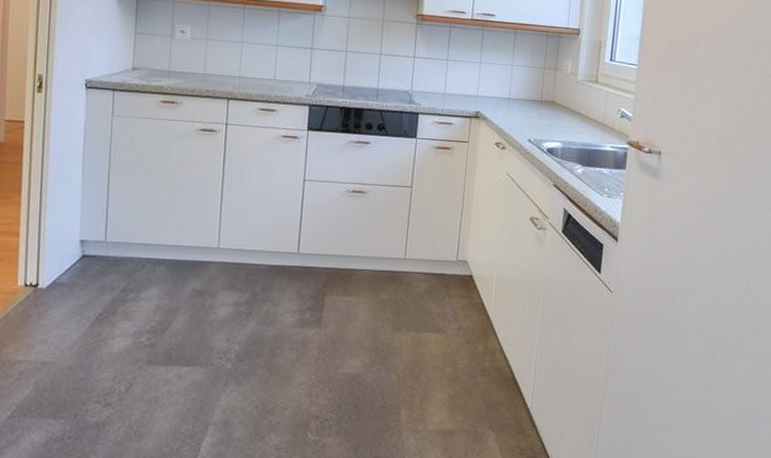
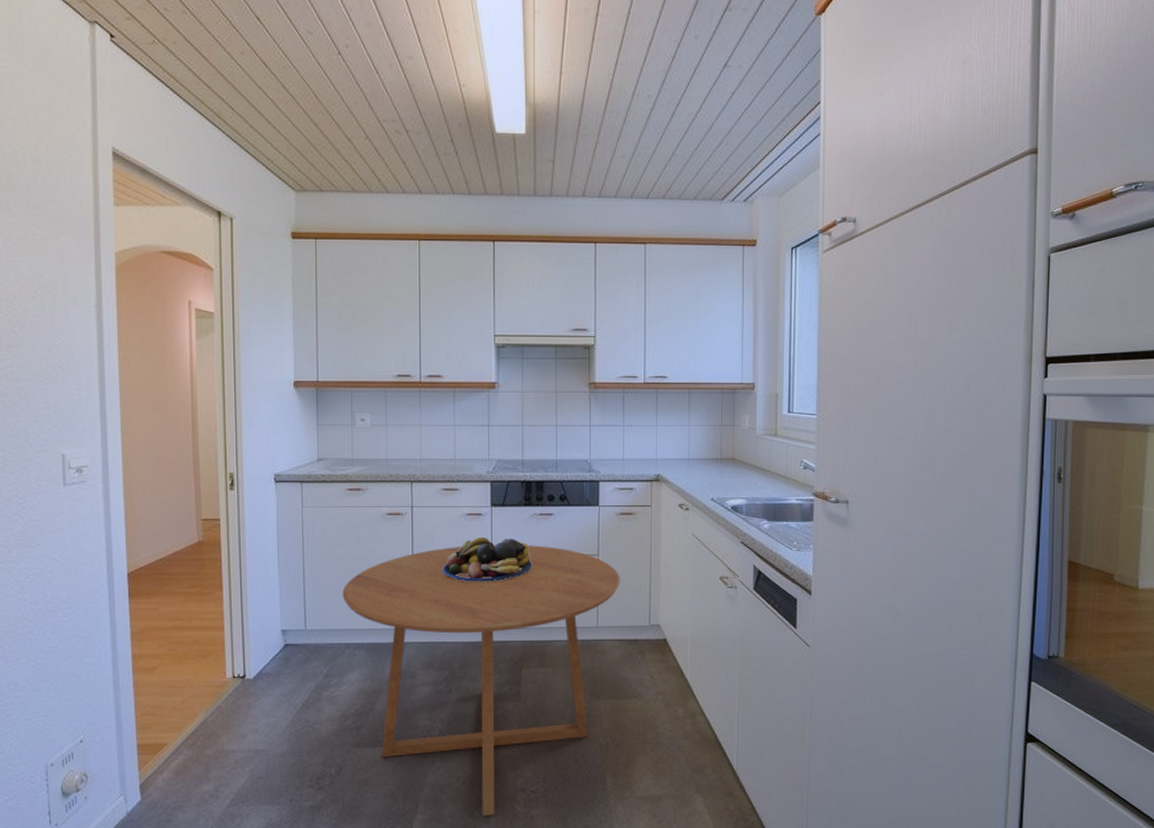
dining table: none [147,168,432,442] -> present [342,544,620,816]
fruit bowl: none [253,159,345,206] -> present [443,536,532,582]

